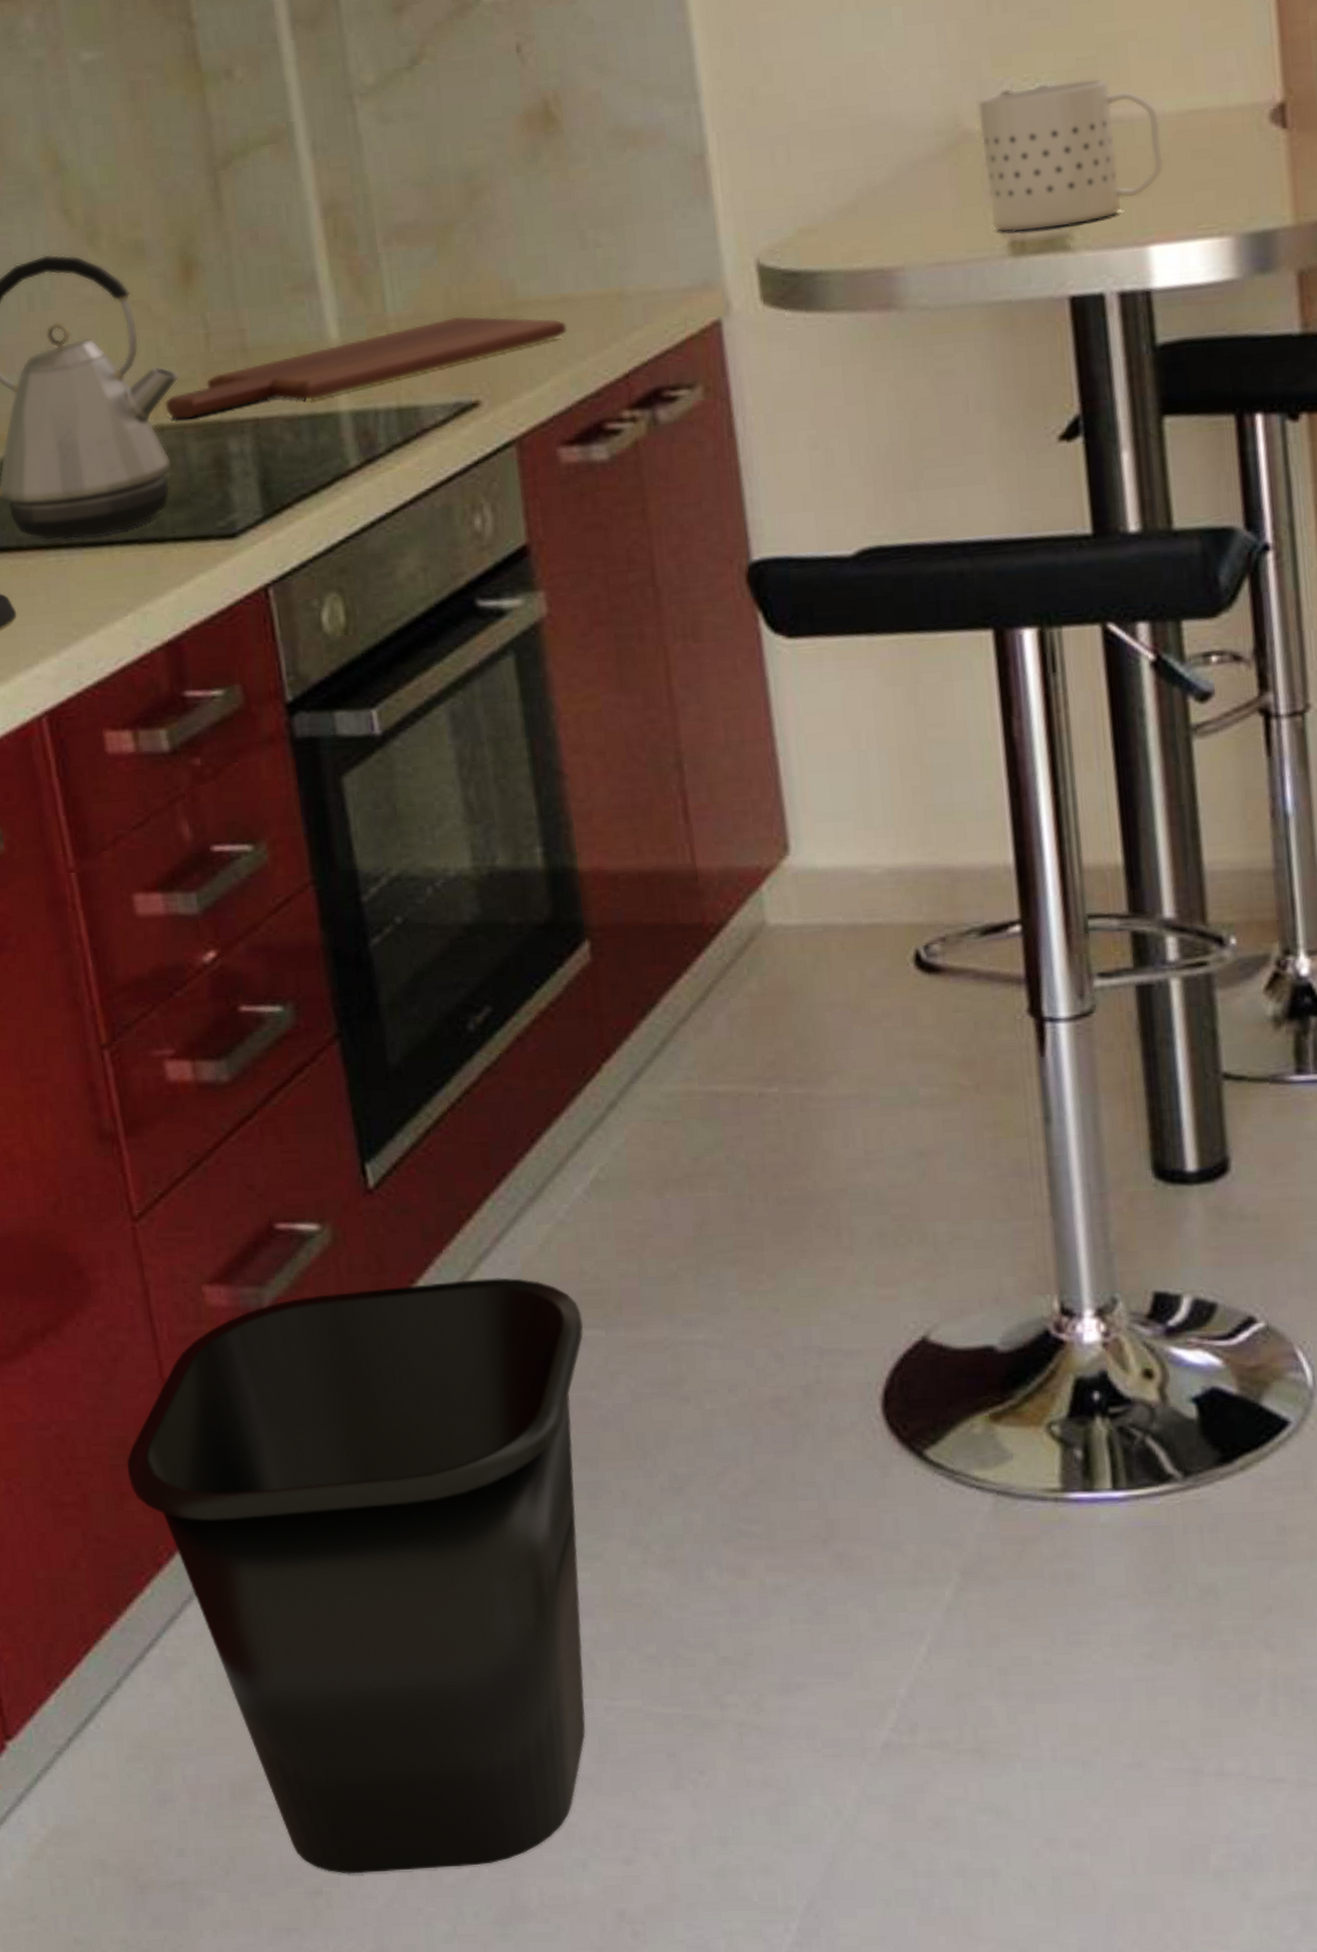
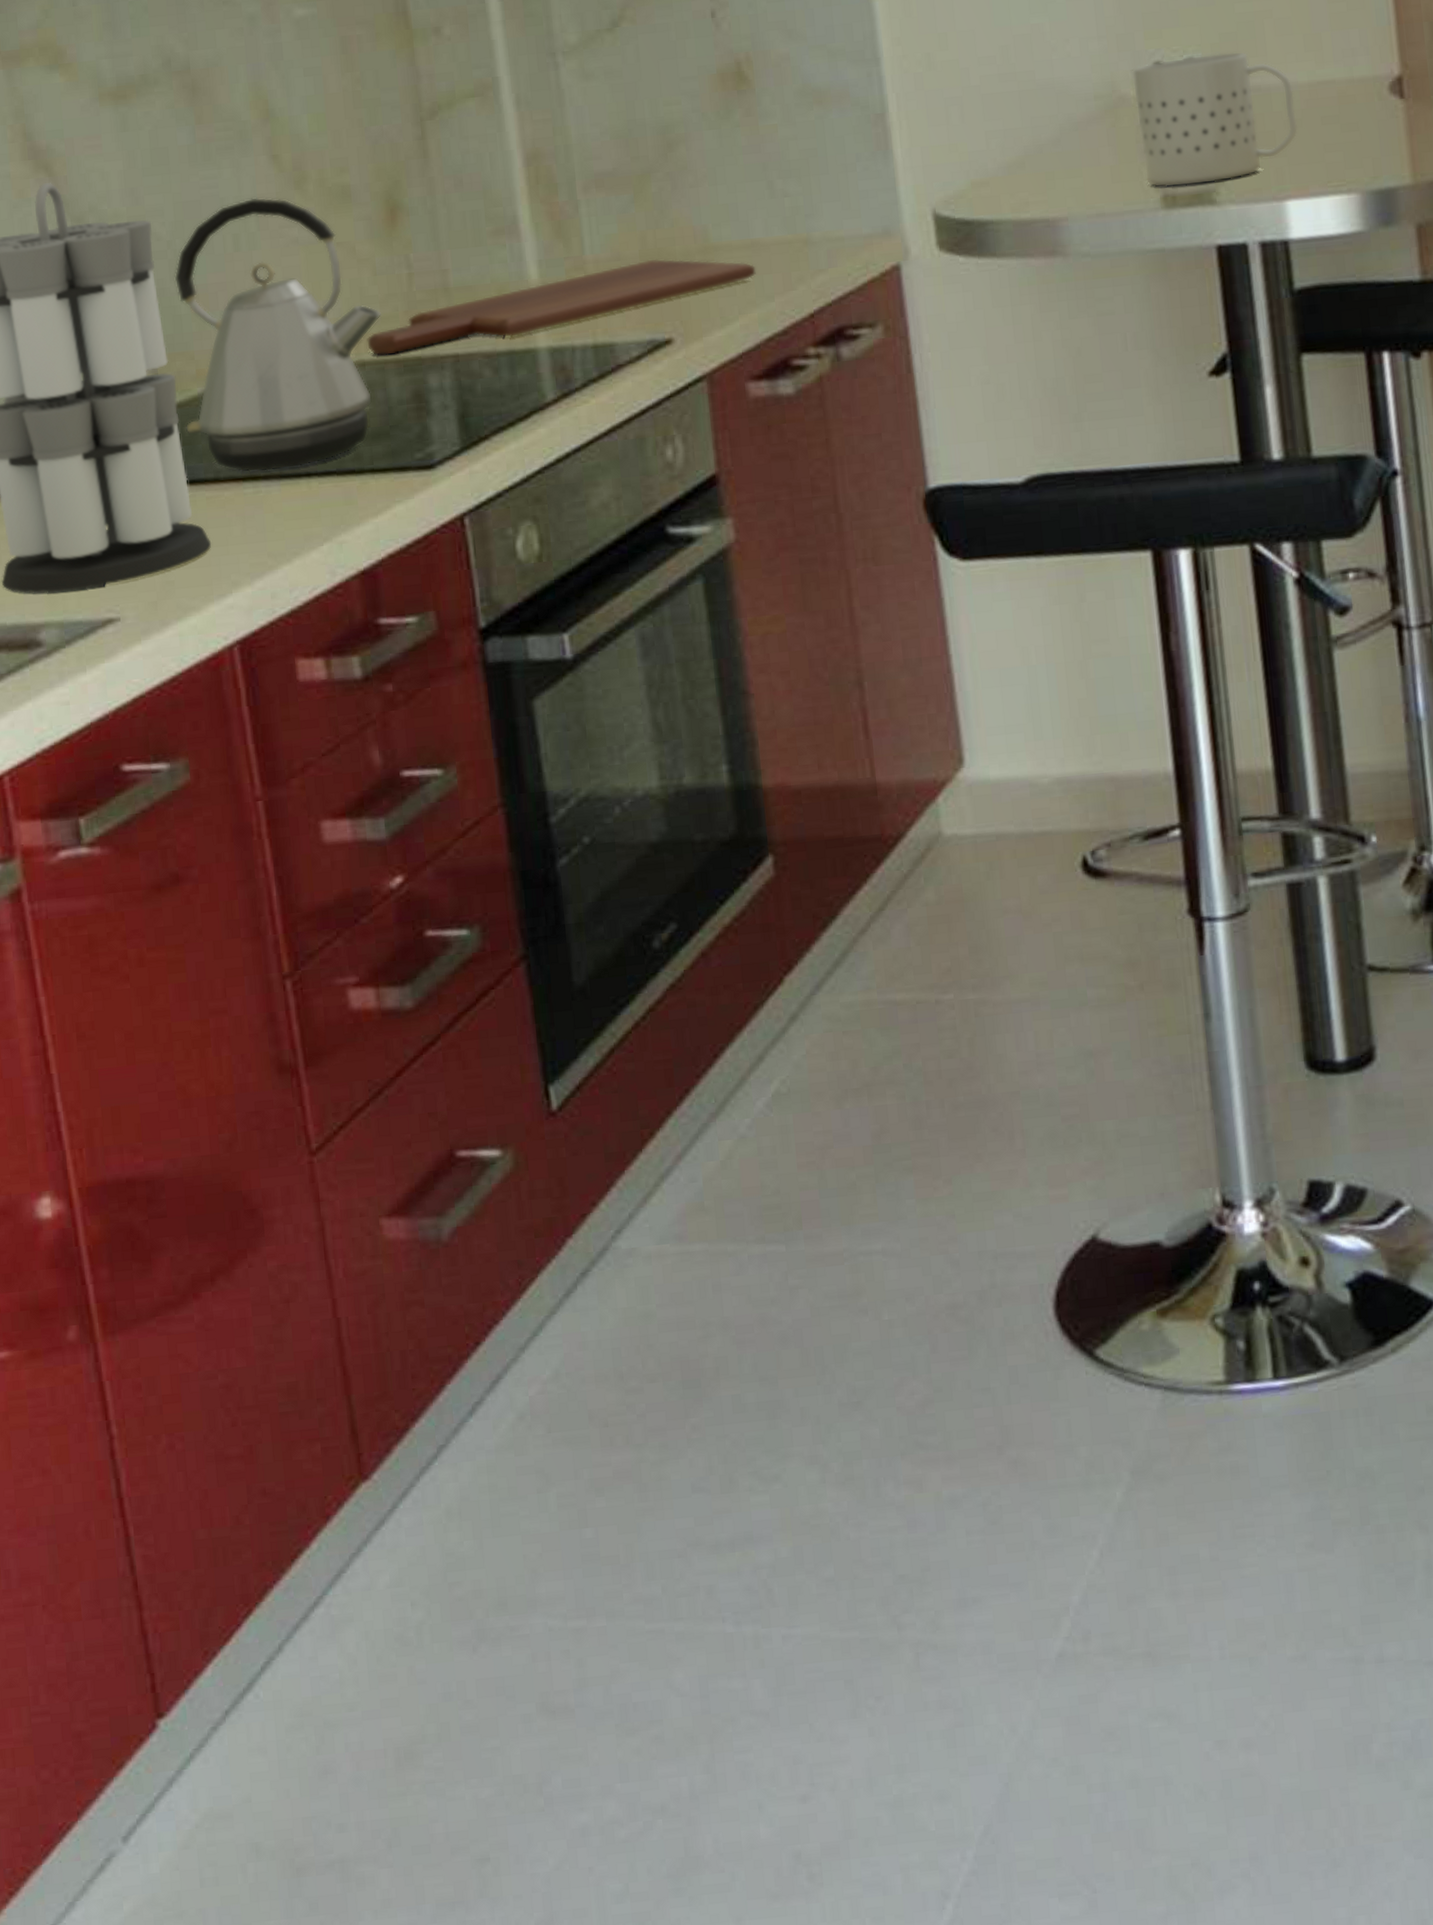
waste bin: present [127,1277,586,1874] -> none [296,1195,764,1837]

